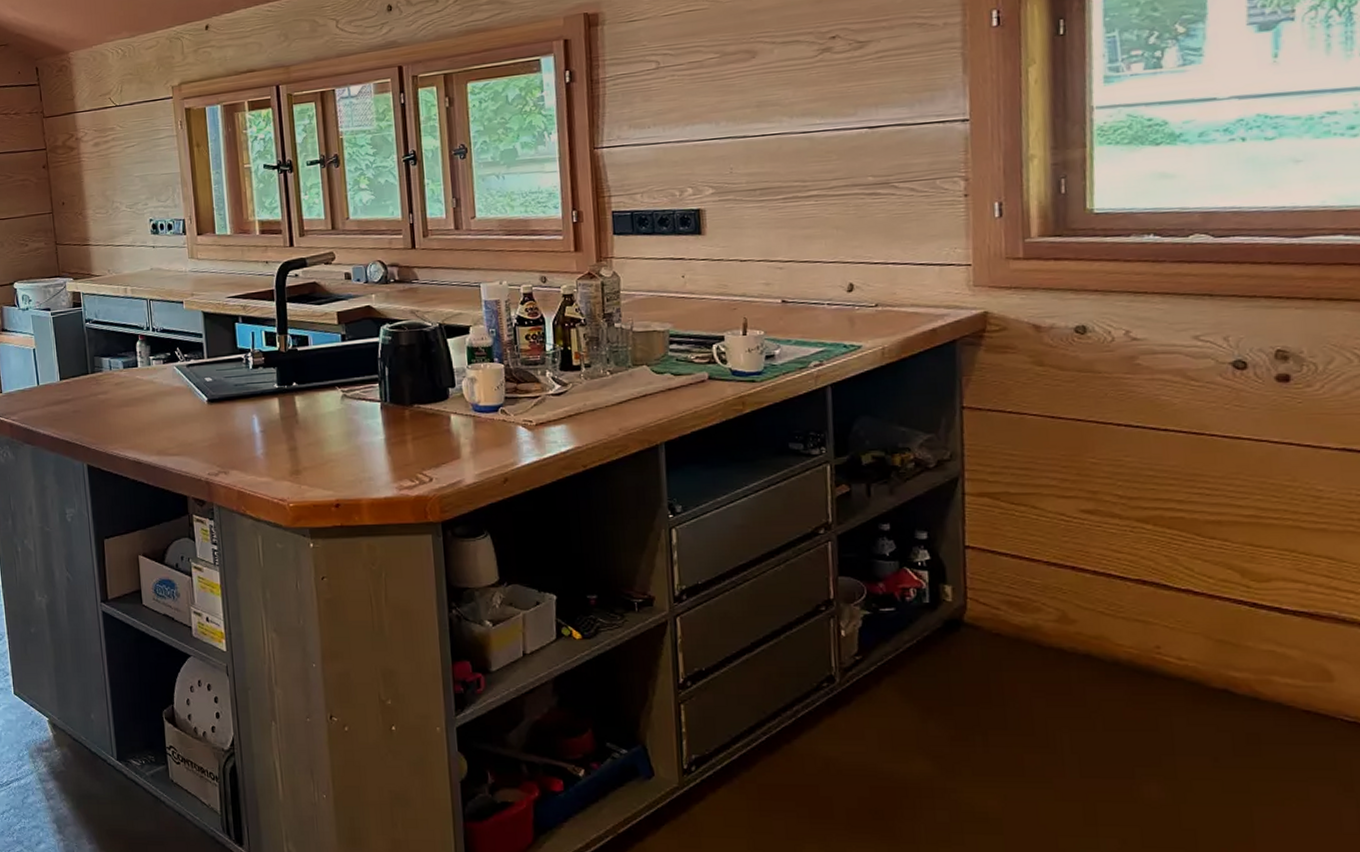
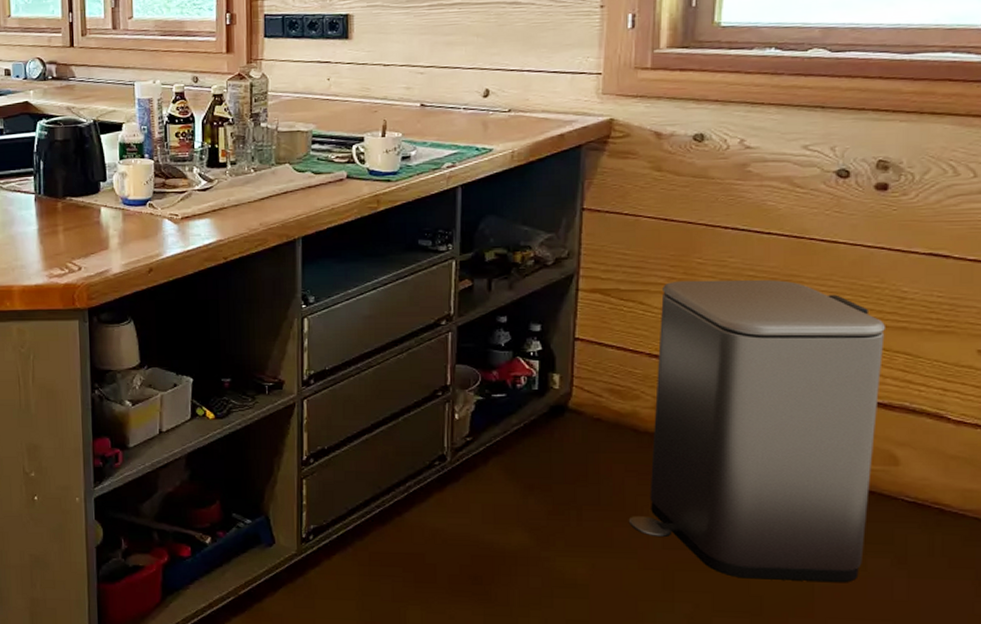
pedal bin: none [1039,480,1305,813] -> present [628,279,887,582]

